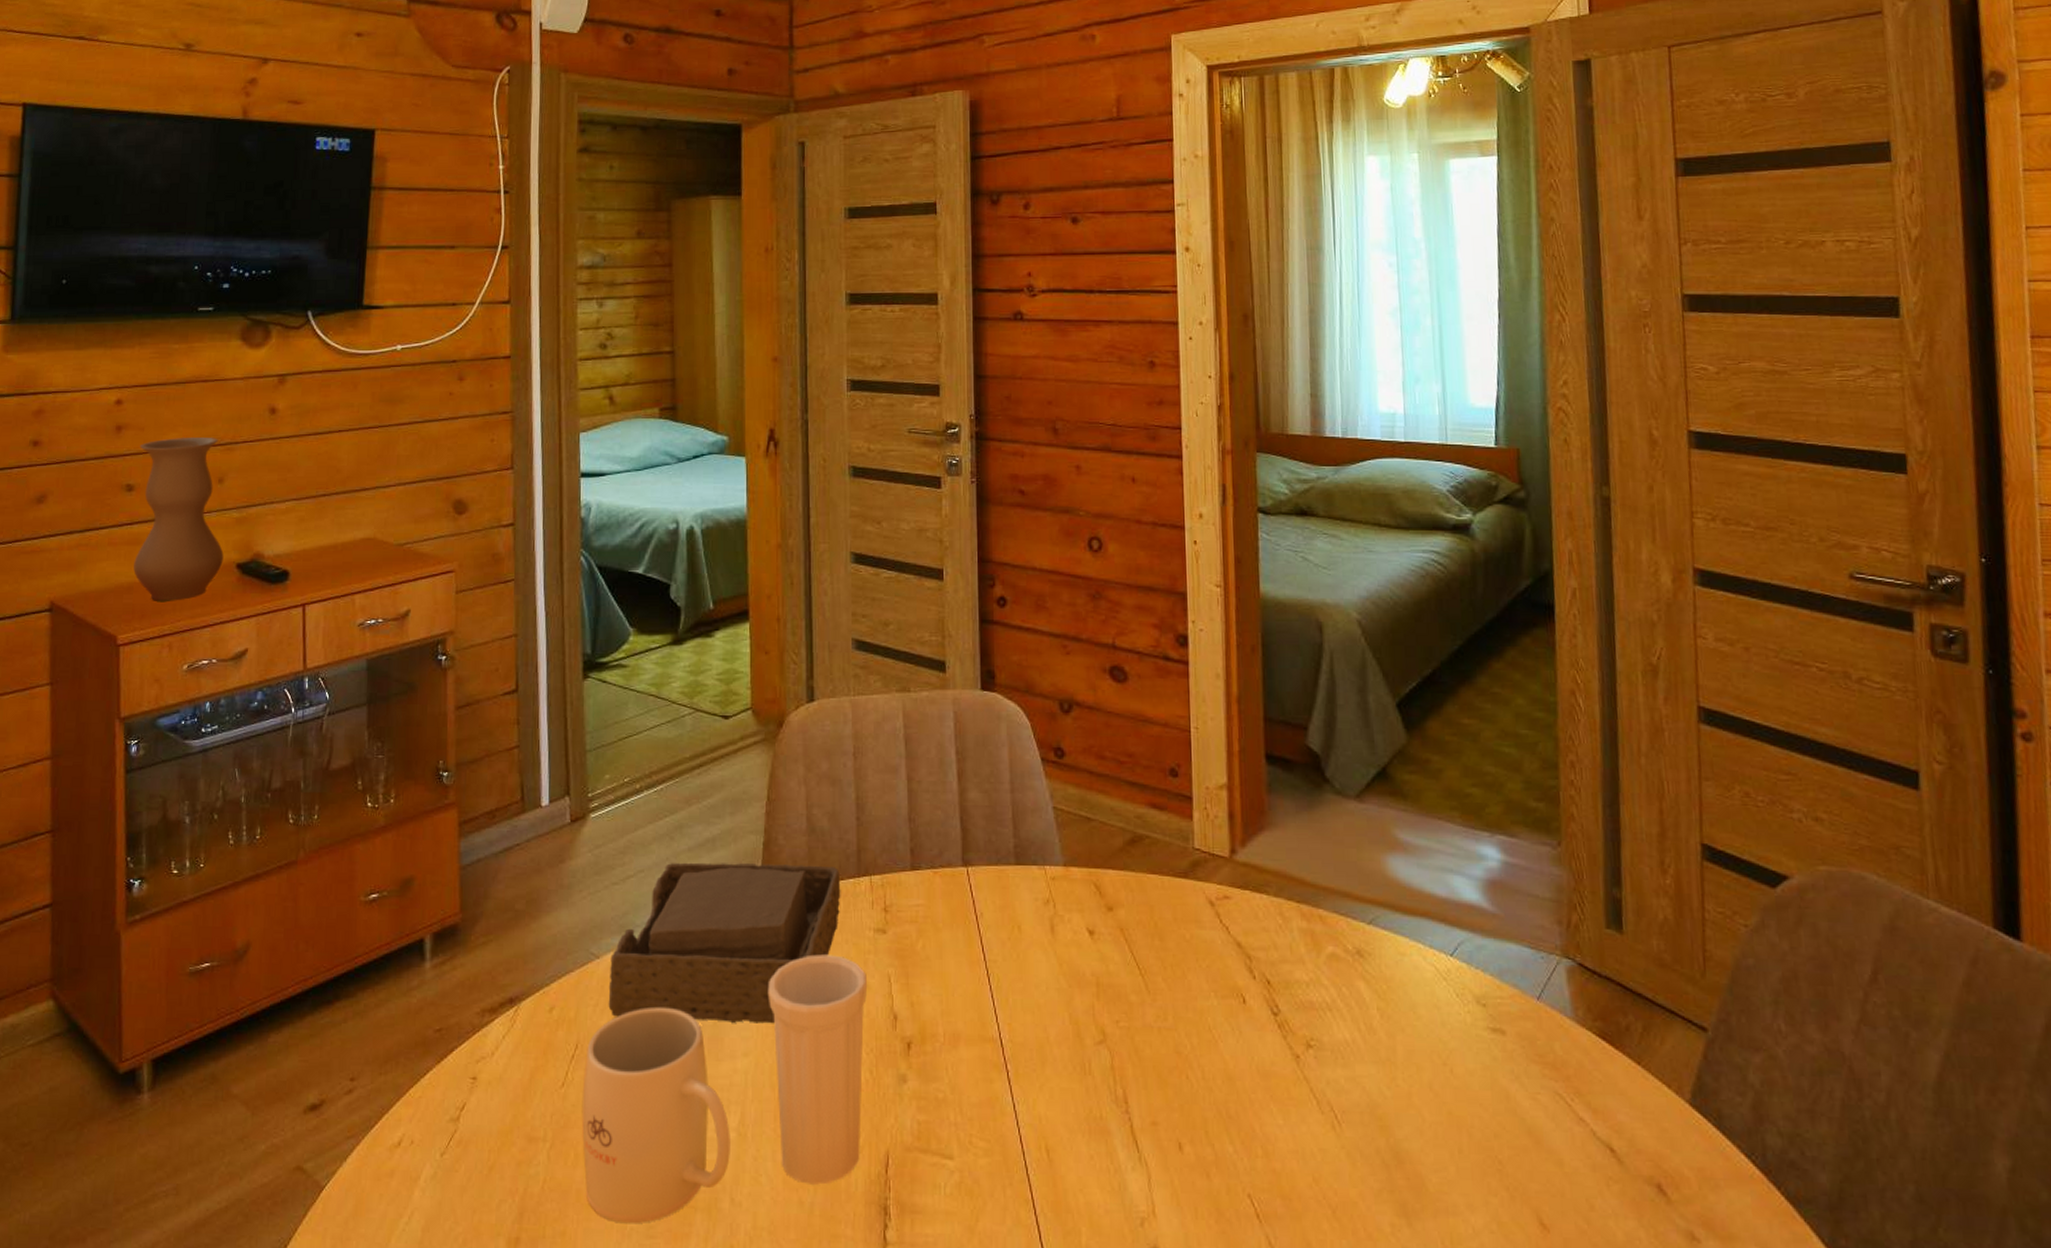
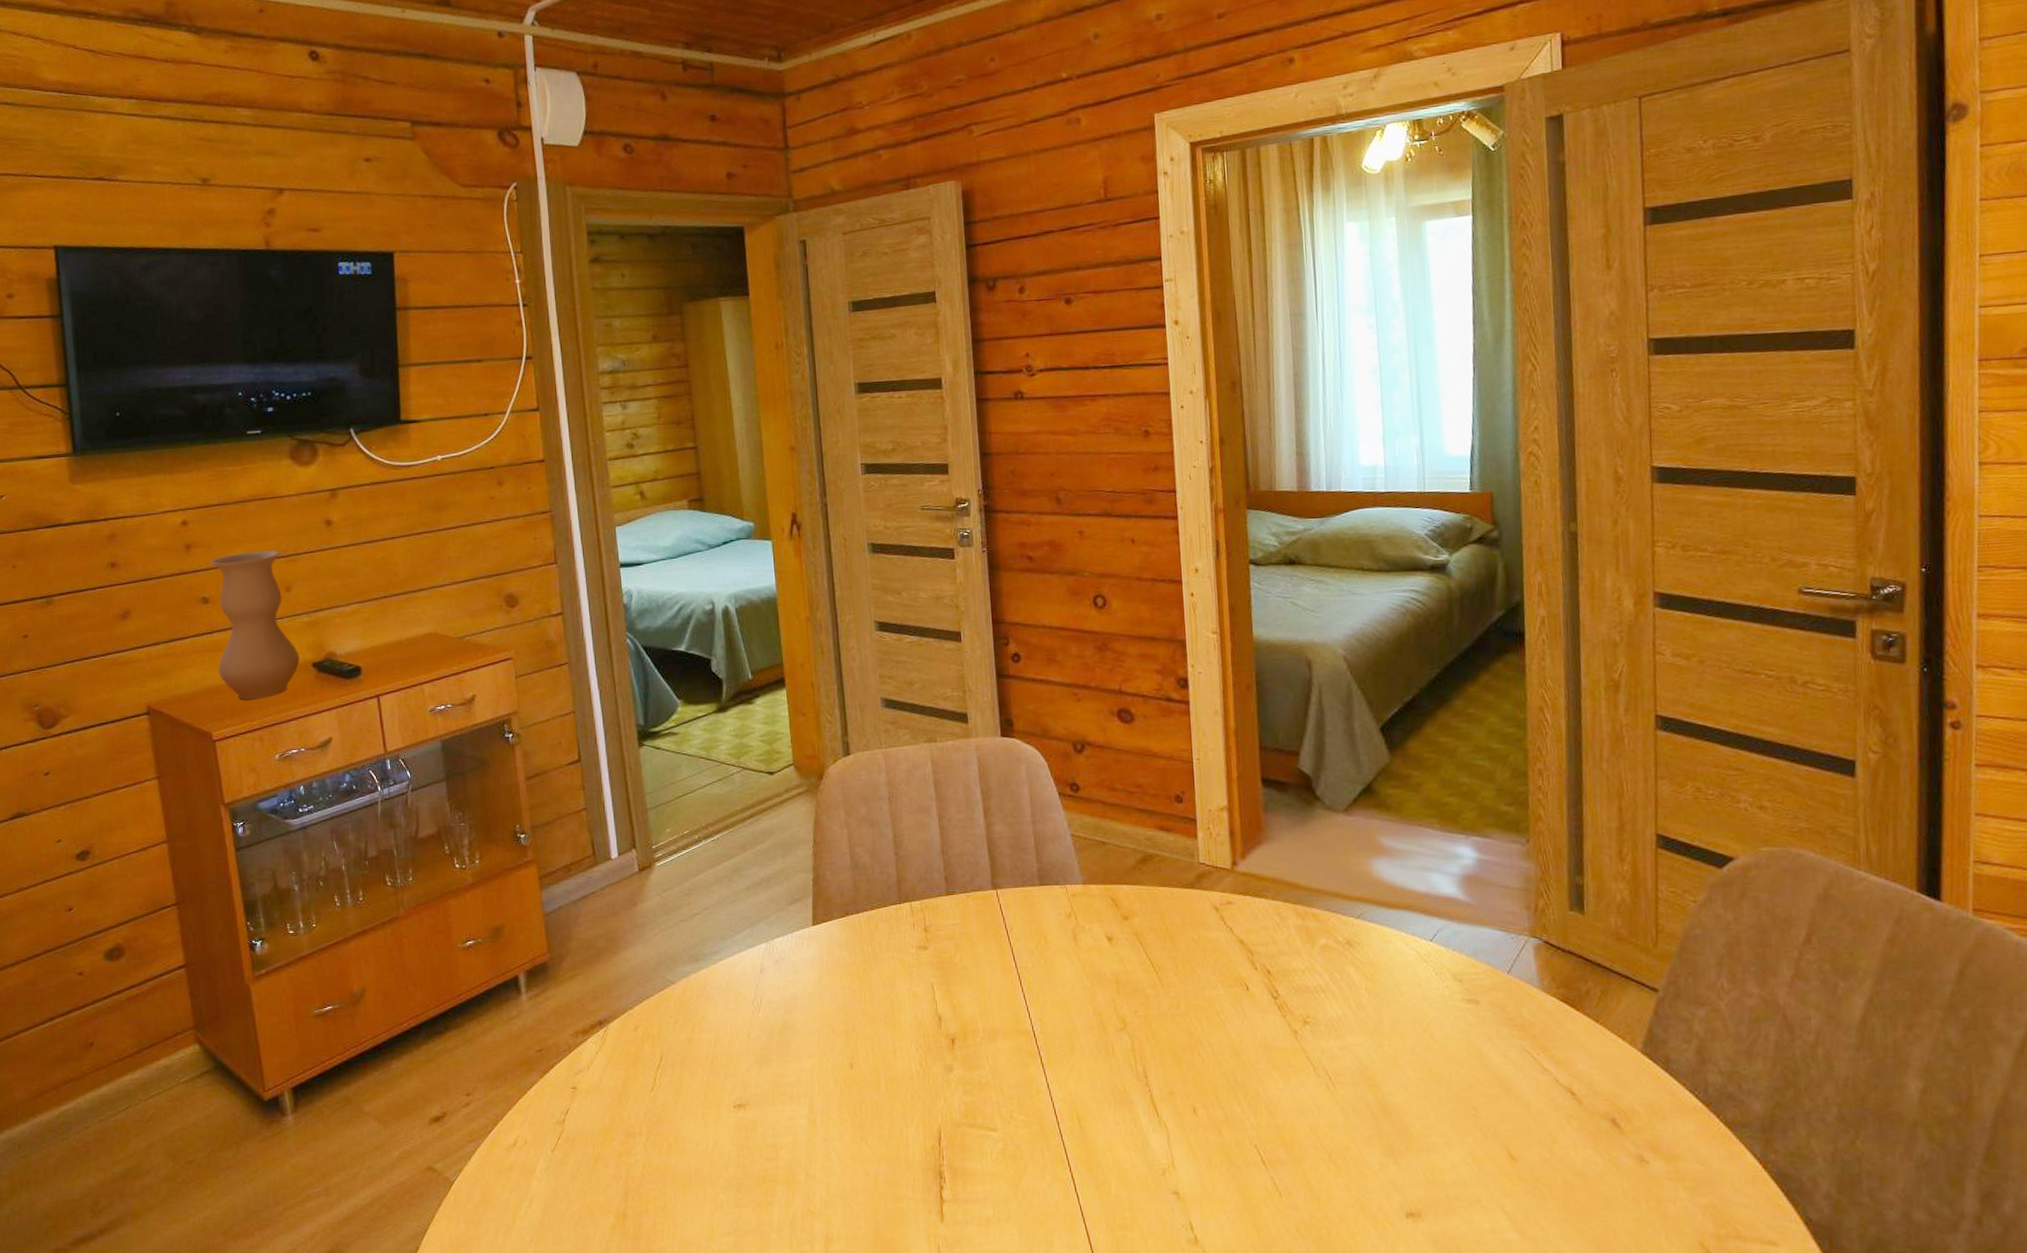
mug: present [581,1006,730,1224] -> none [669,1021,803,1198]
napkin holder: present [608,862,841,1024] -> none [684,895,886,1032]
cup: present [767,954,868,1186] -> none [825,970,916,1159]

